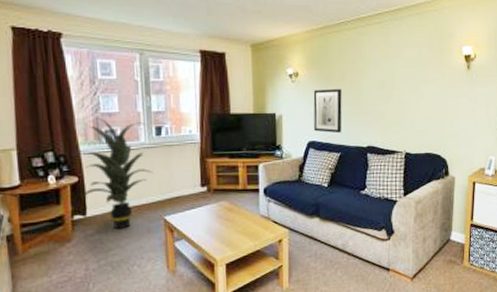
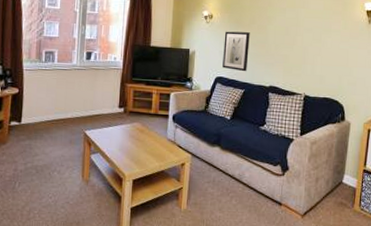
indoor plant: present [72,118,154,230] -> none [16,40,81,138]

